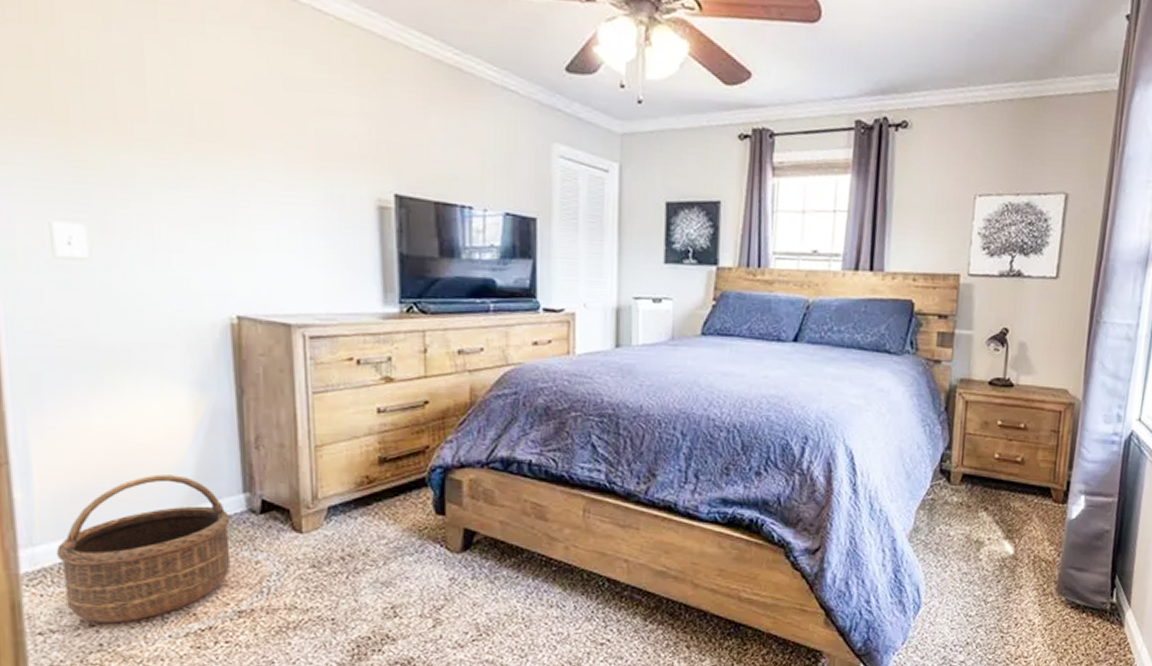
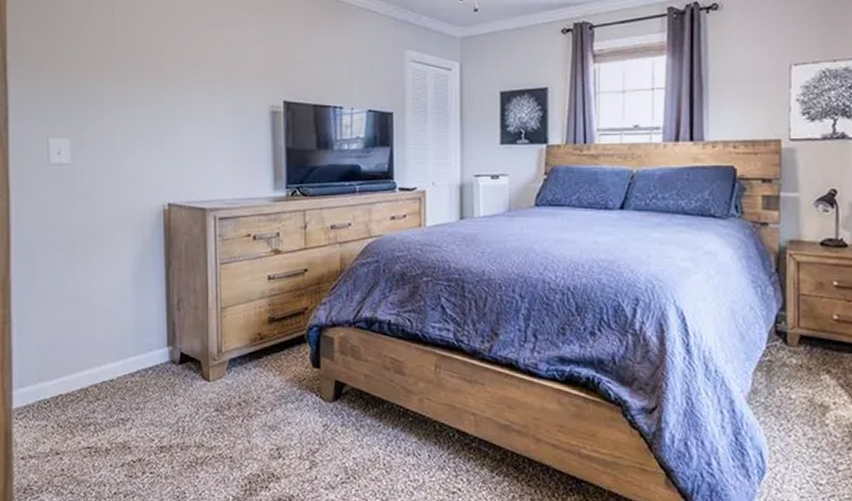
basket: present [56,474,231,622] -> none [37,331,158,452]

